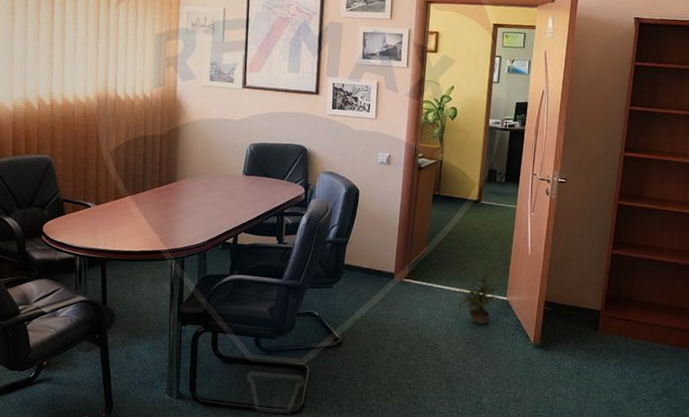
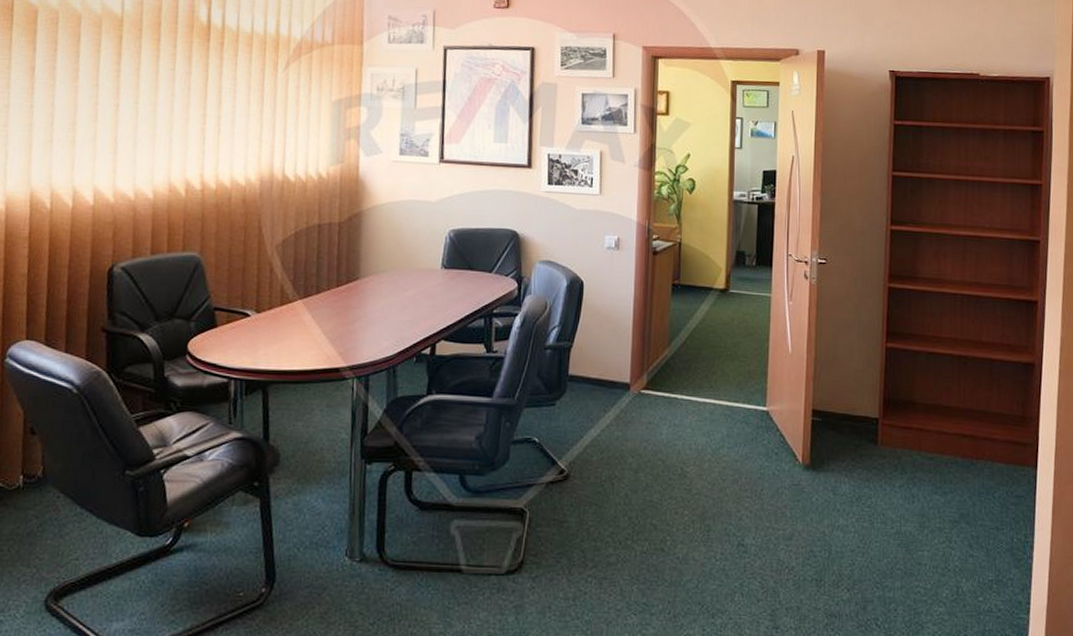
potted plant: present [458,266,509,324] -> none [709,369,769,443]

